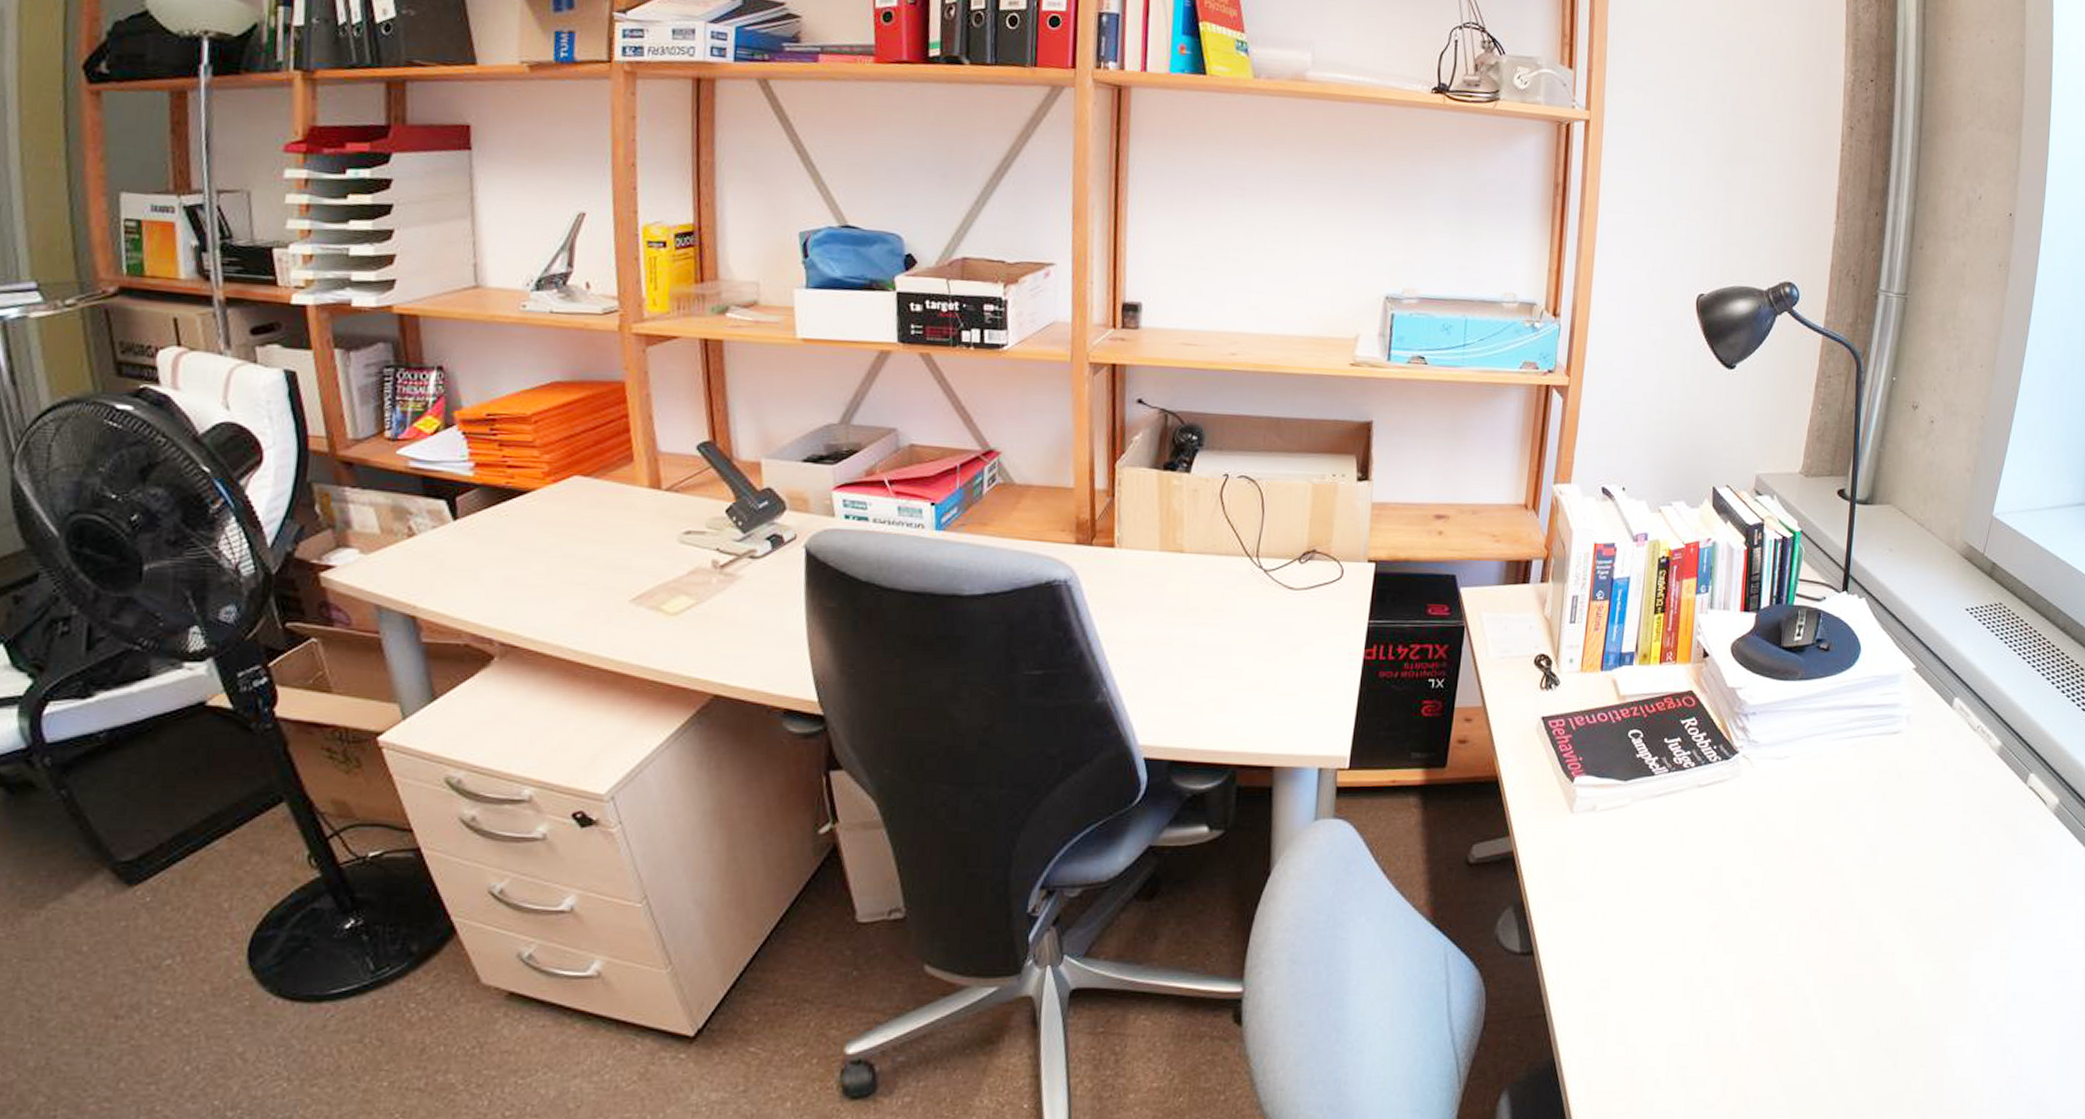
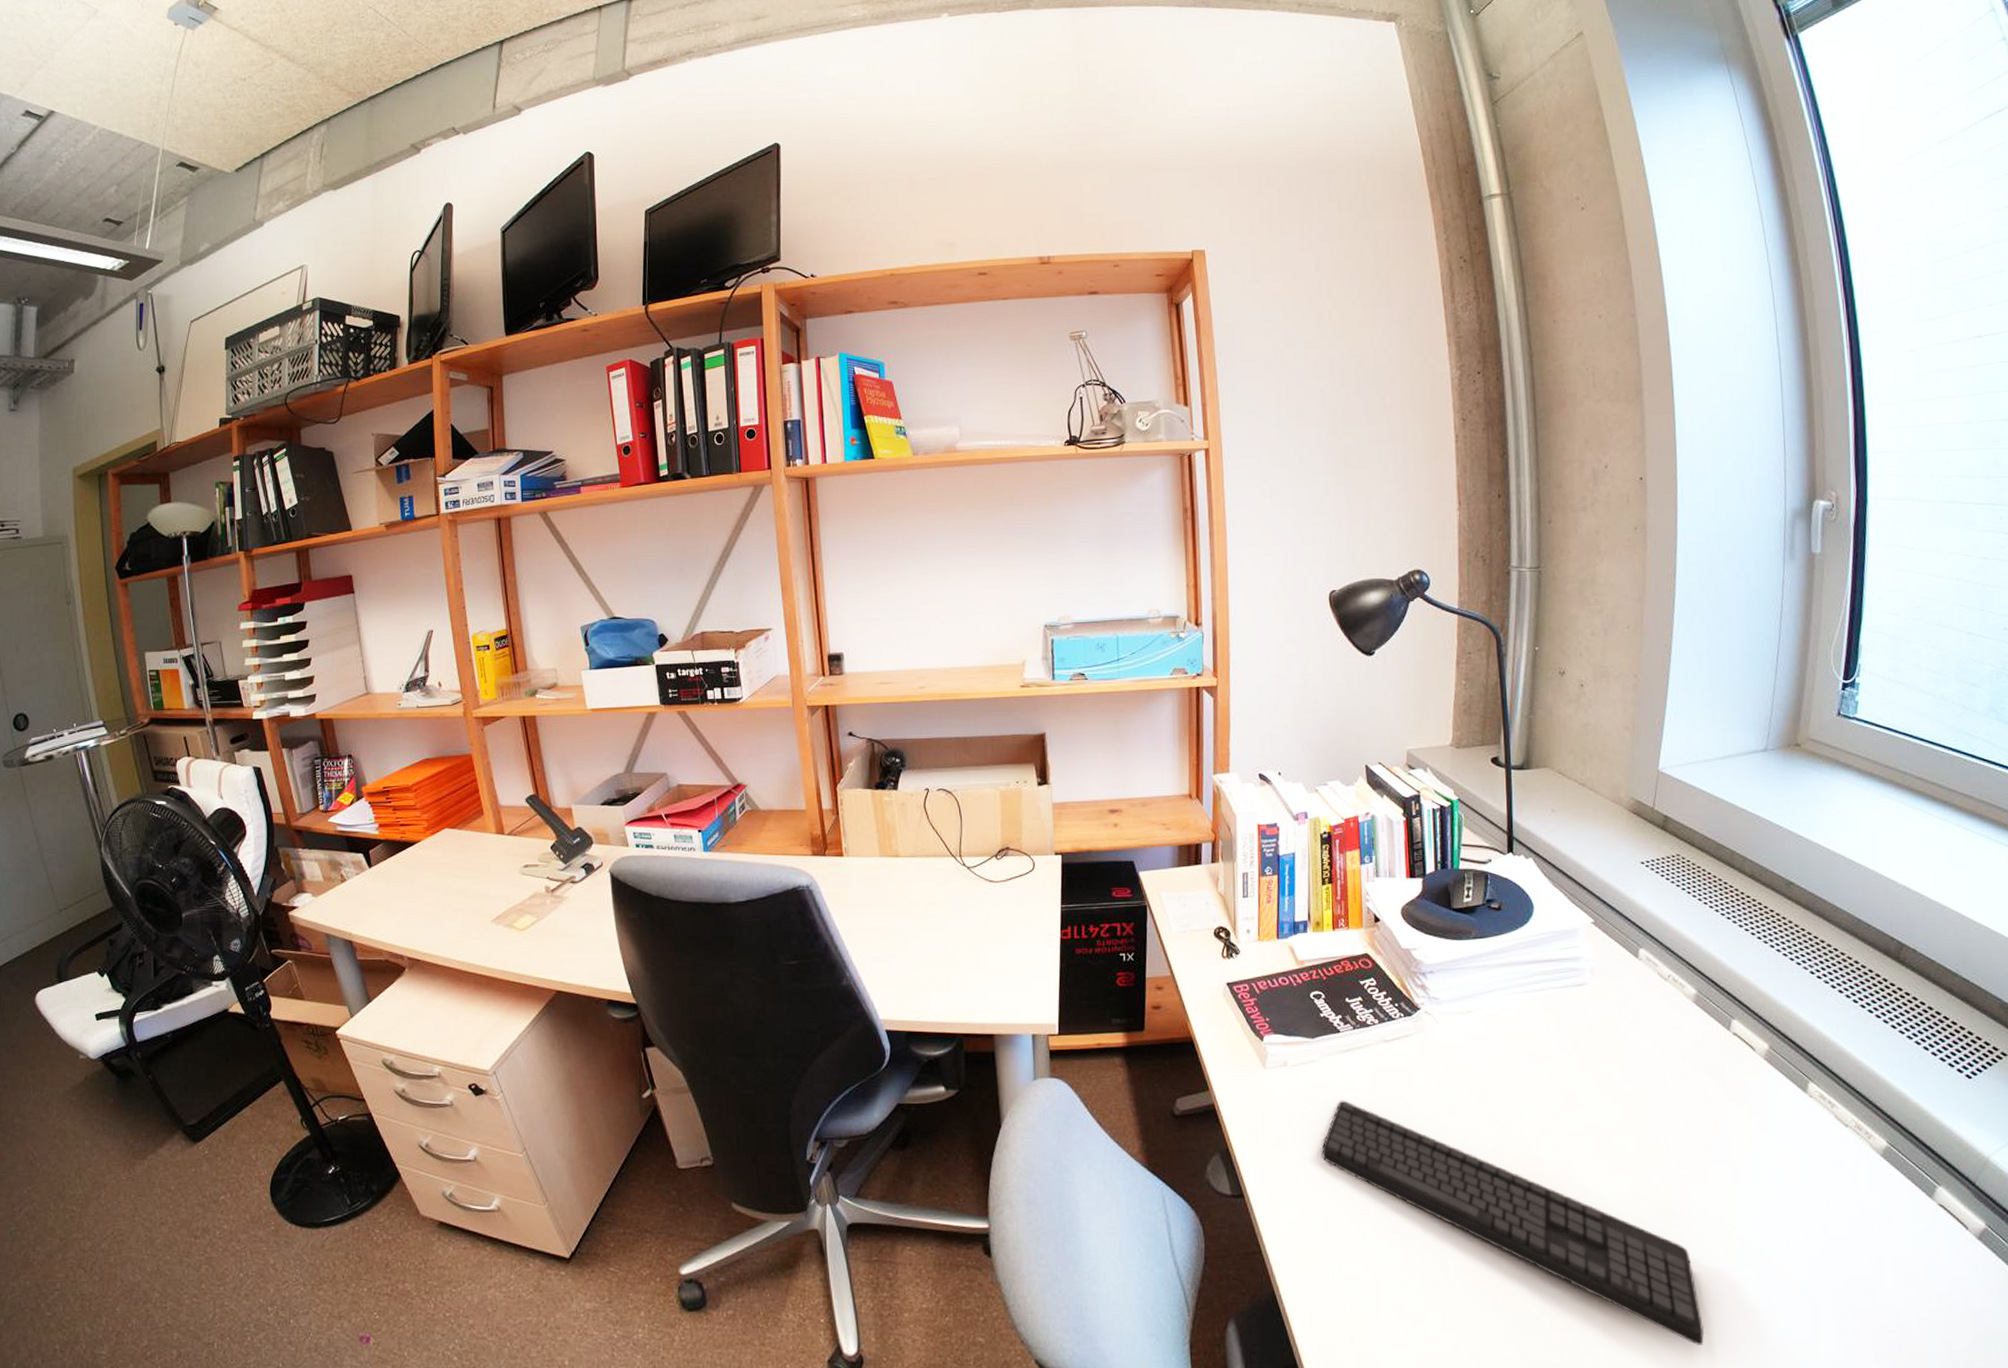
keyboard: none [1620,849,1970,1103] -> present [1321,1100,1705,1345]

